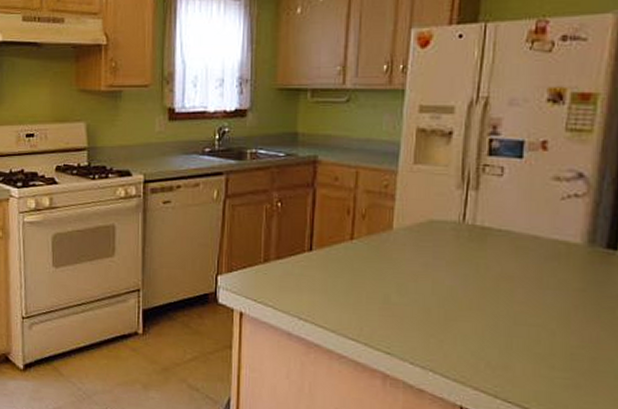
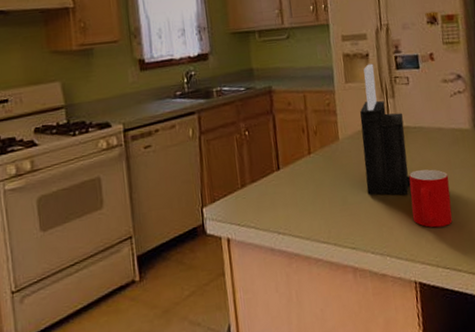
knife block: none [418,144,486,308] -> present [360,63,411,195]
cup: none [473,282,535,354] -> present [408,169,453,228]

